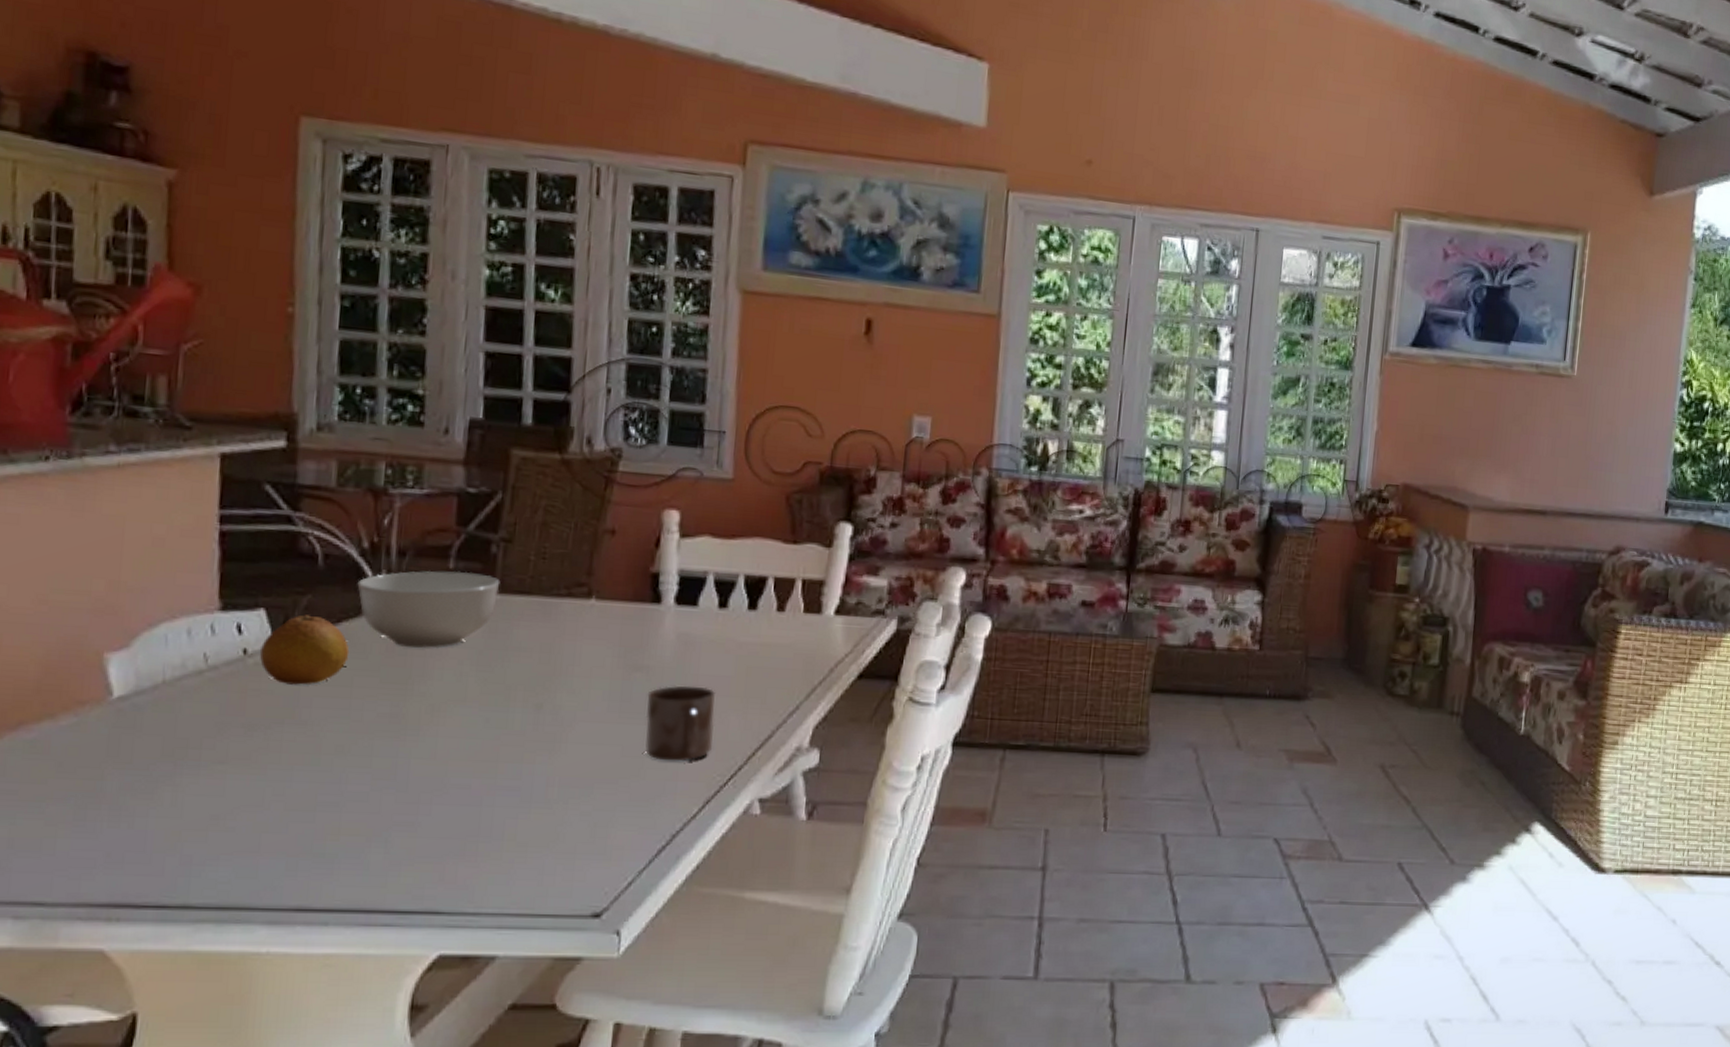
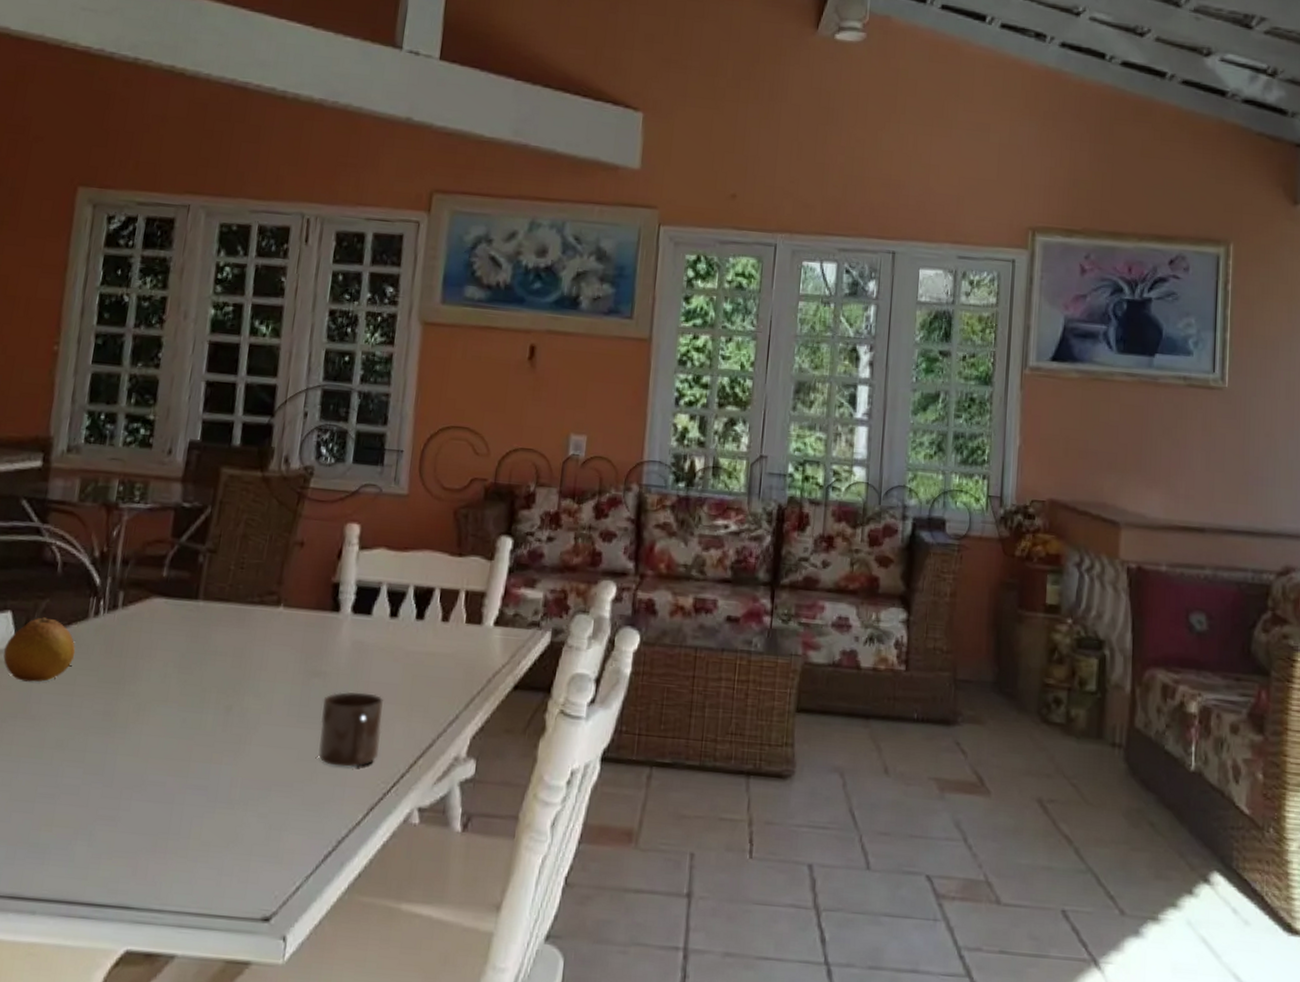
bowl: present [357,570,501,649] -> none [87,578,204,651]

